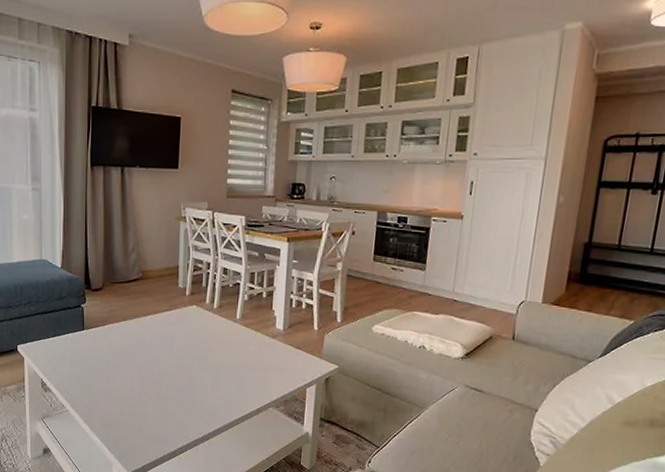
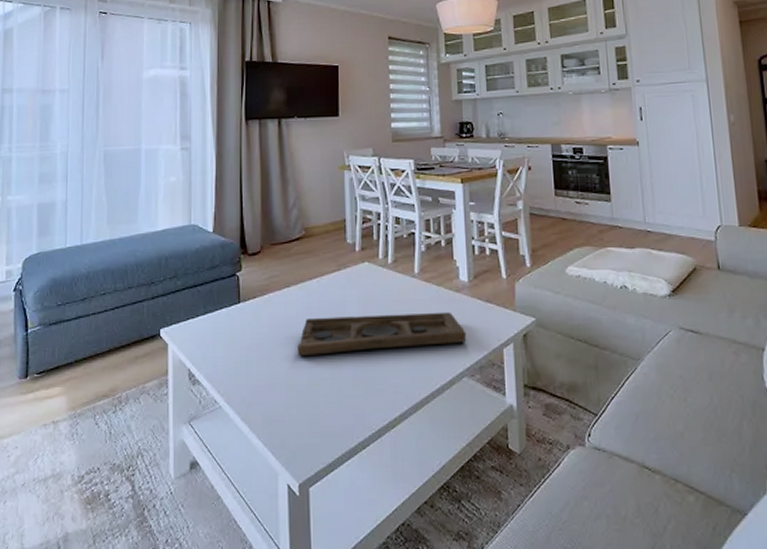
decorative tray: none [131,348,277,380] -> present [297,311,467,356]

